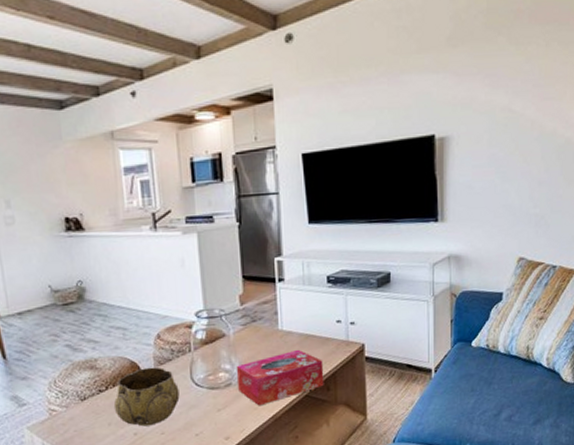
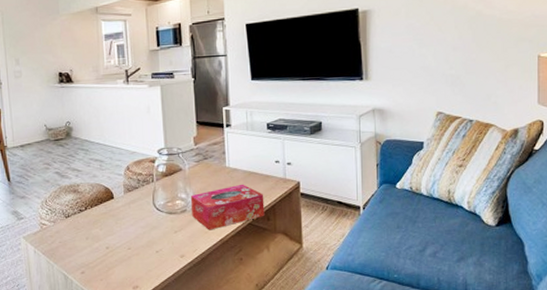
decorative bowl: present [113,366,180,427] -> none [91,193,144,242]

